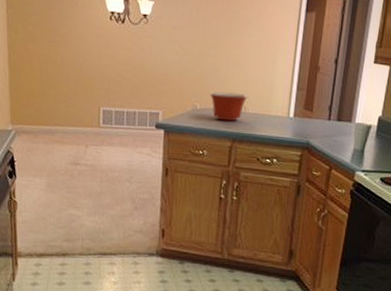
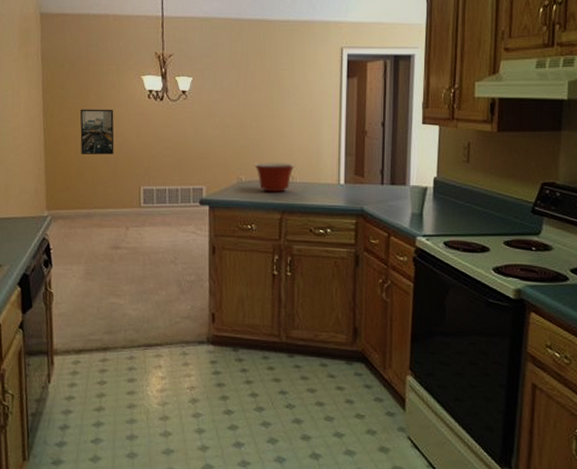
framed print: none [43,26,76,74] -> present [80,109,114,154]

